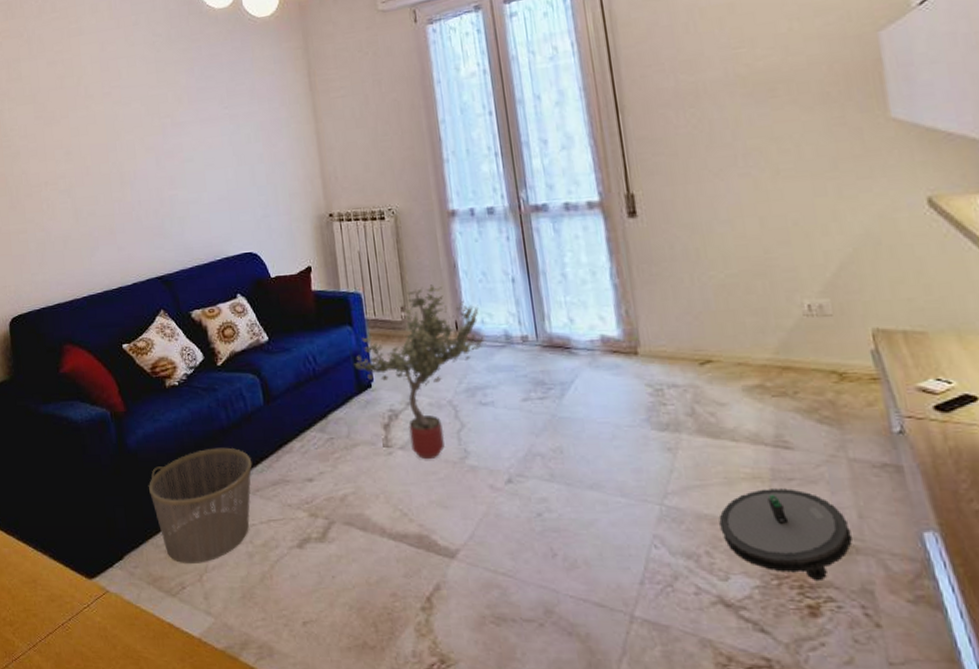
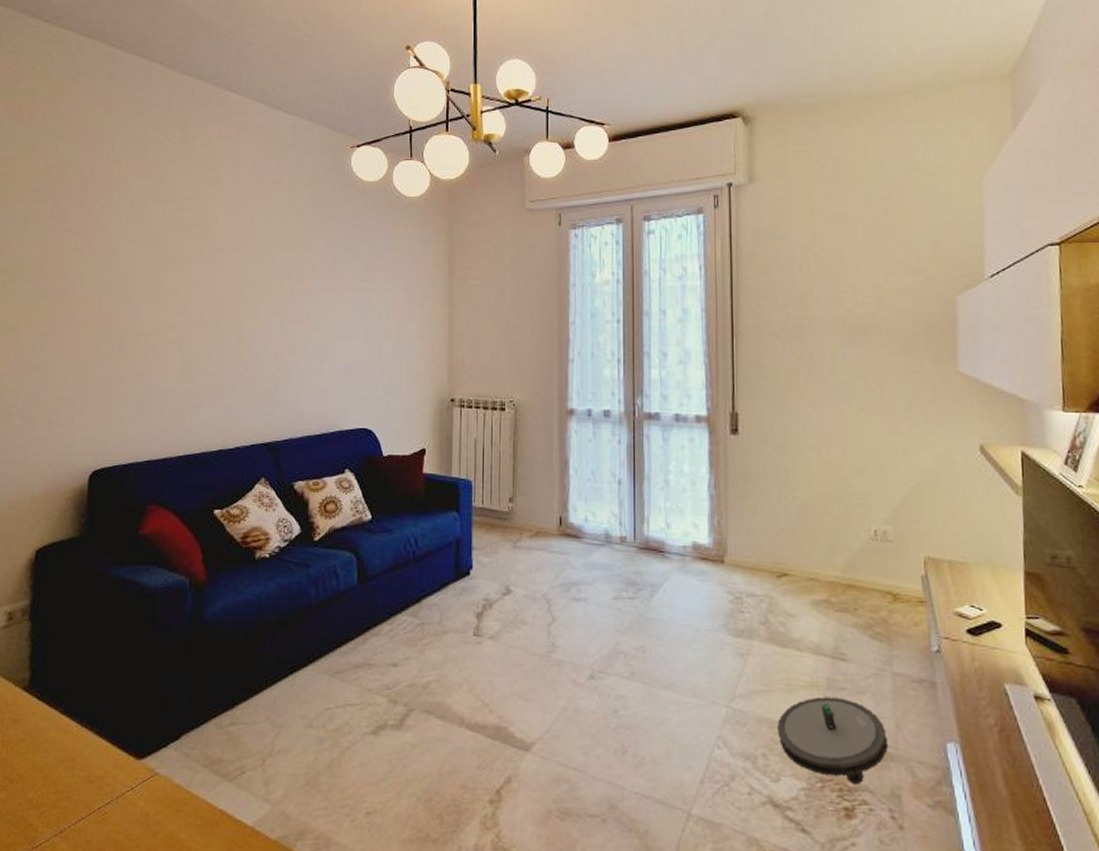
basket: present [149,447,253,563] -> none [220,625,337,747]
potted tree: present [352,284,484,460] -> none [454,479,585,652]

